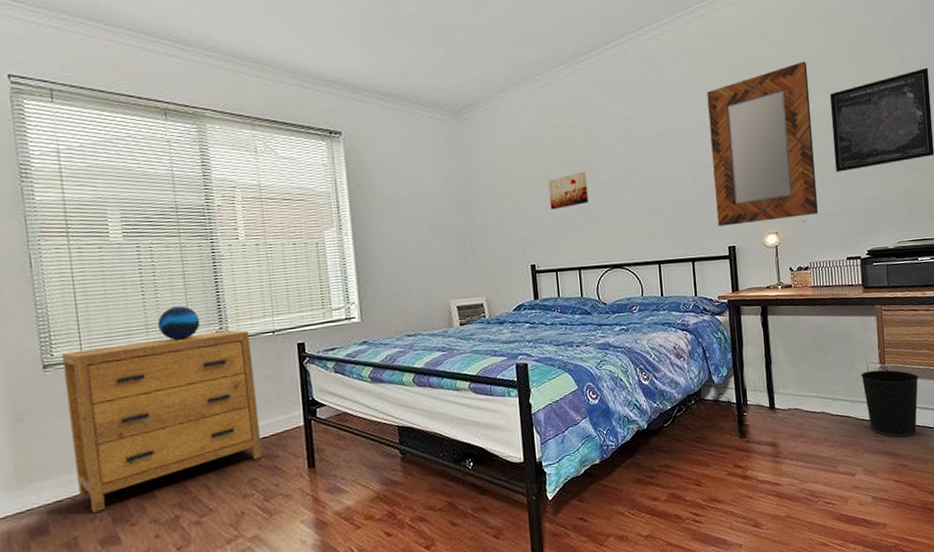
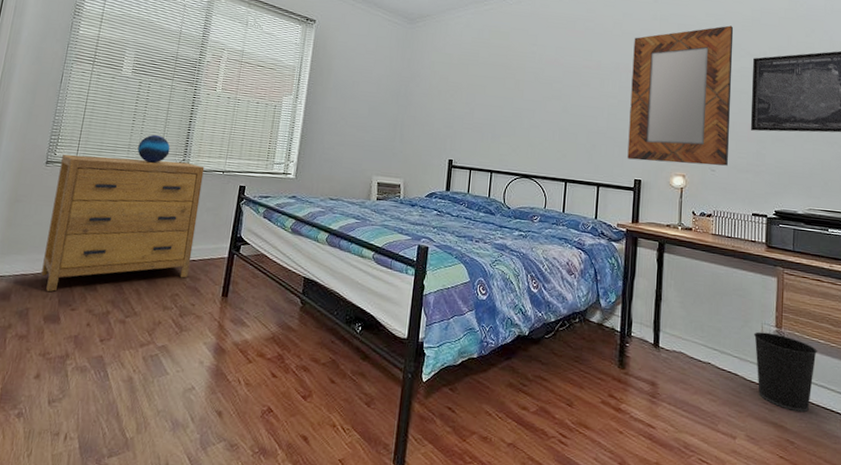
wall art: present [547,171,589,210] -> none [475,87,513,116]

